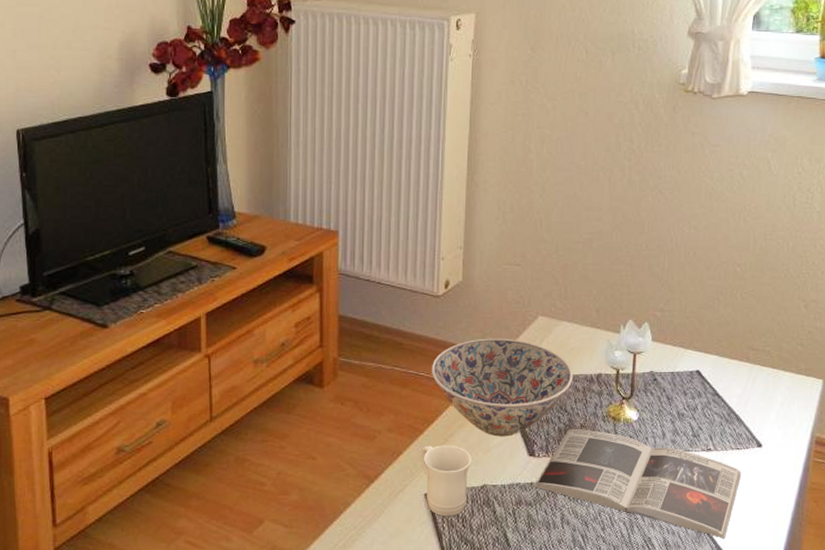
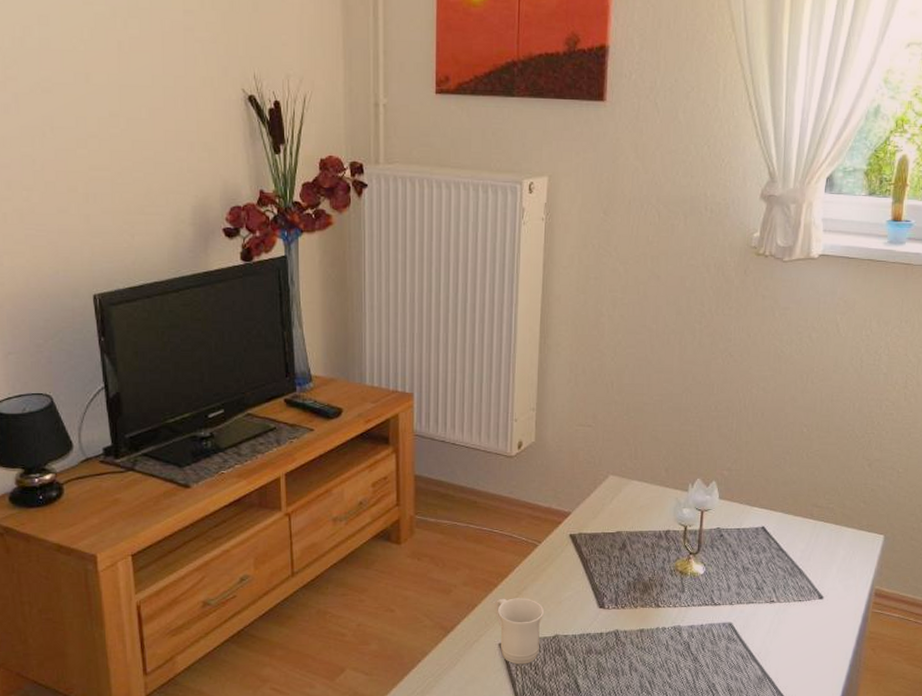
bowl: present [431,338,574,437] -> none [504,496,643,590]
magazine: present [534,428,742,538] -> none [604,582,803,684]

